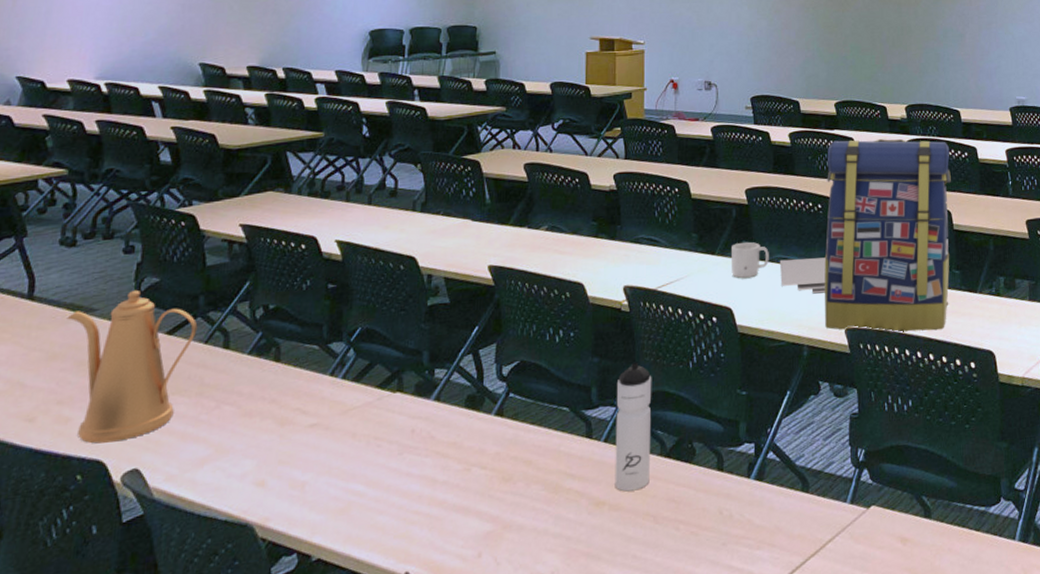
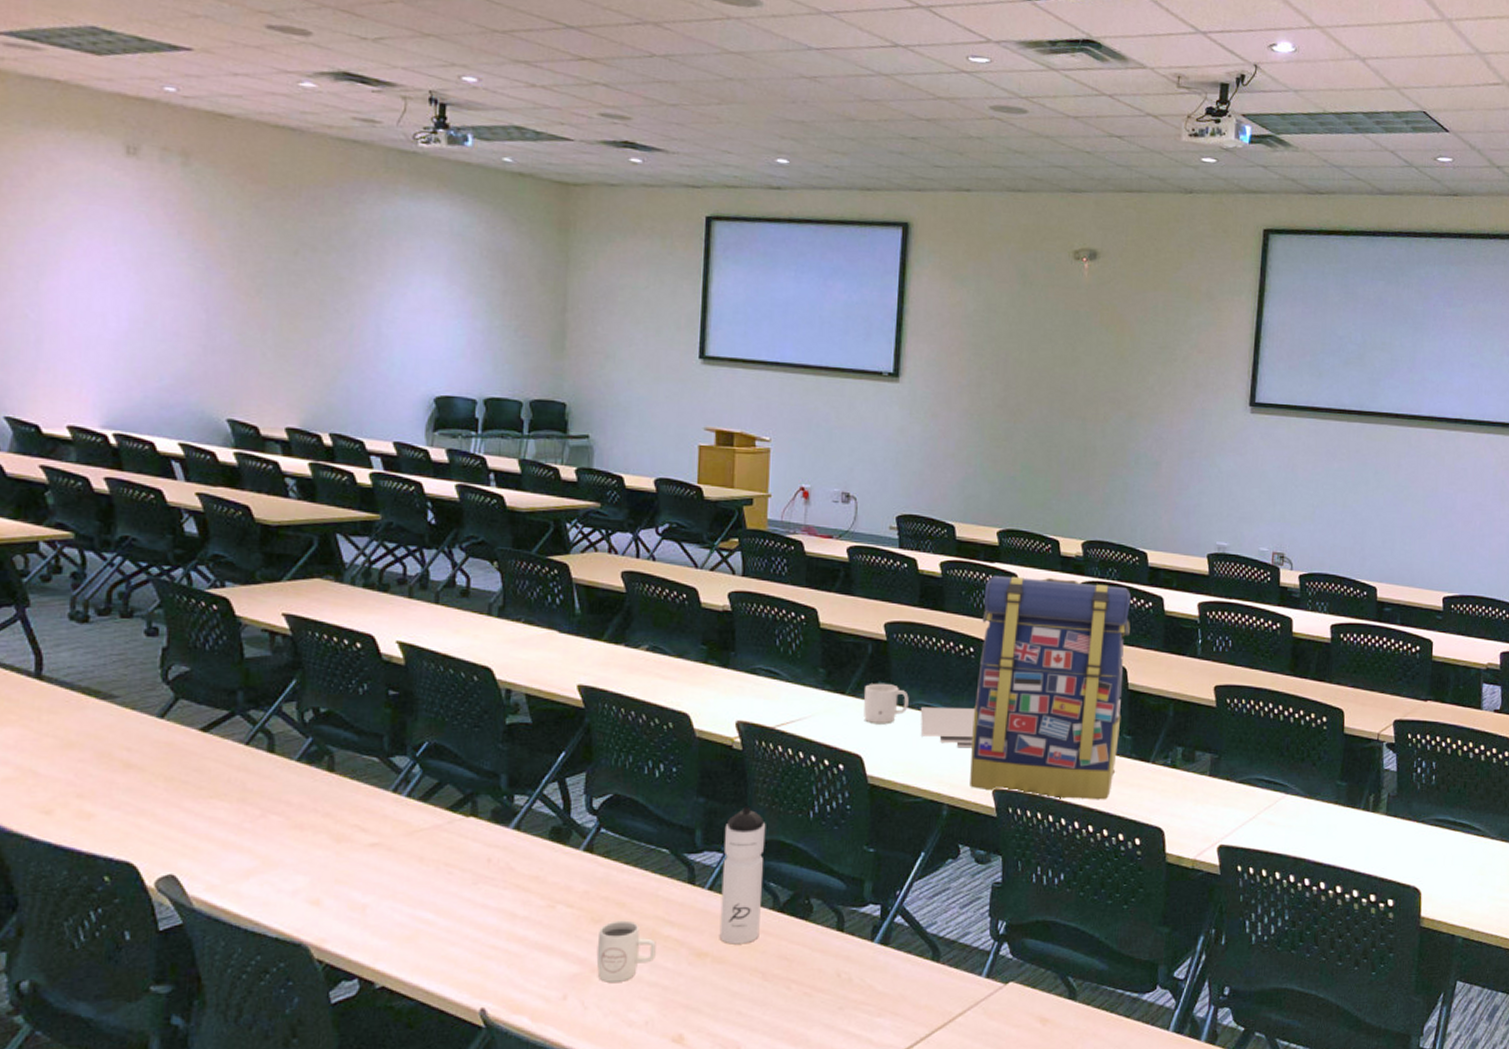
coffee pot: present [67,289,198,444] -> none [82,678,237,844]
mug: none [507,477,559,538] -> present [596,920,656,982]

